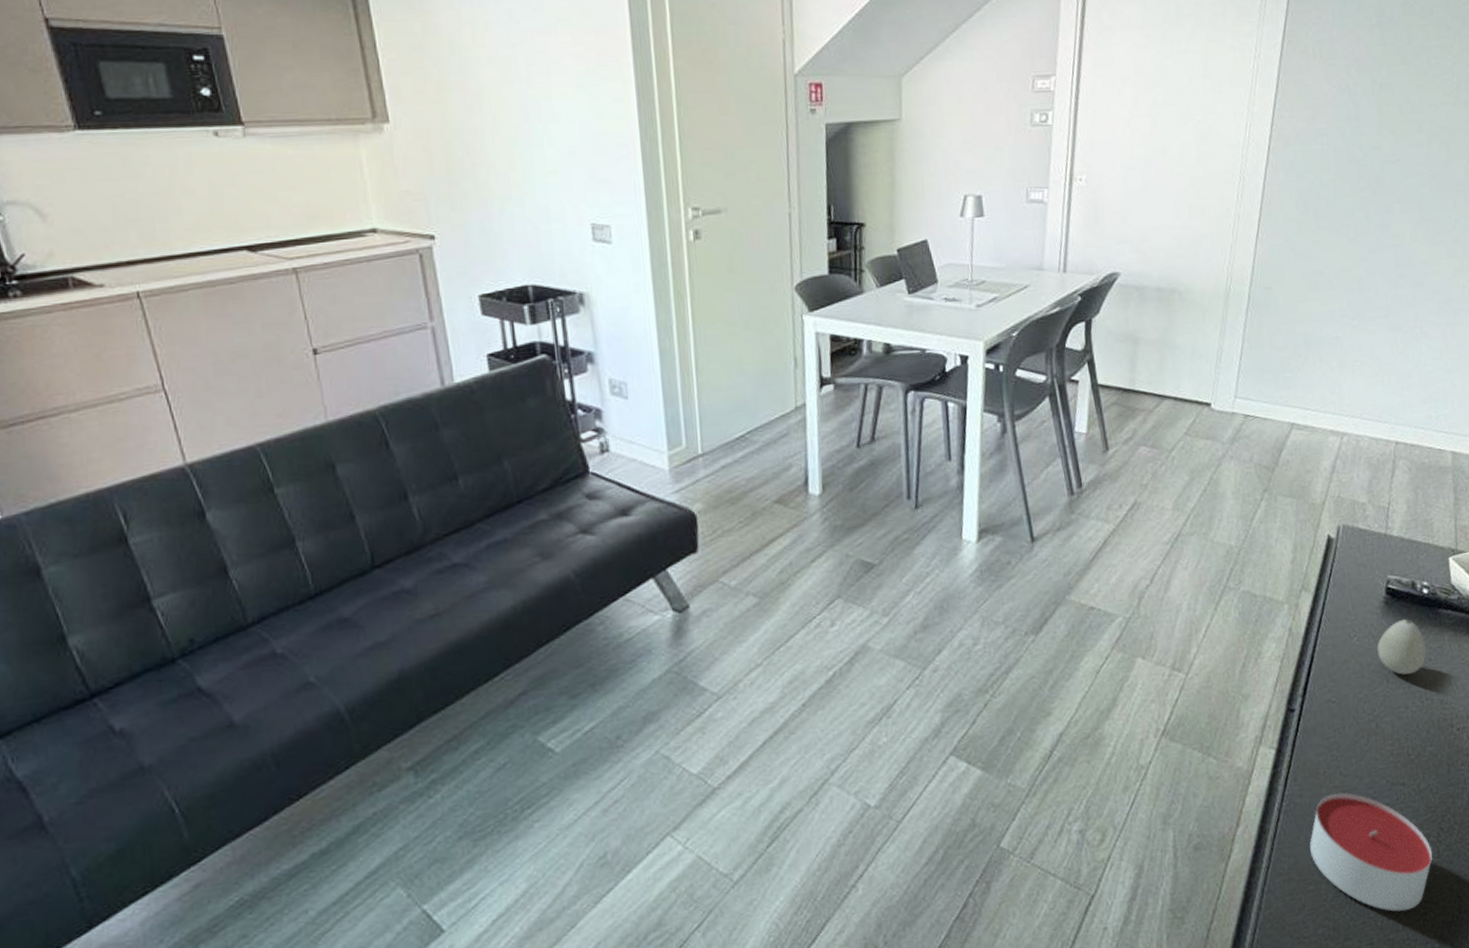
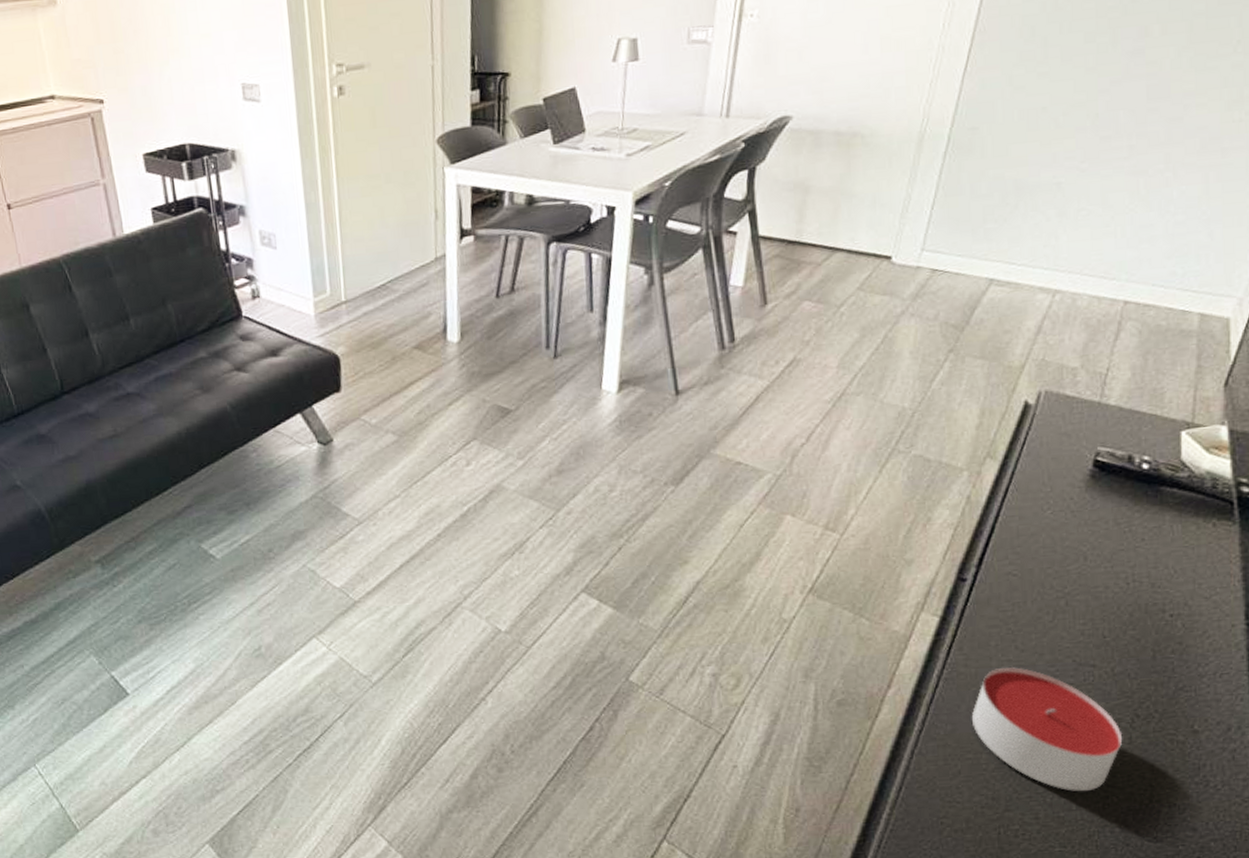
decorative egg: present [1377,619,1426,675] -> none [1075,495,1138,554]

